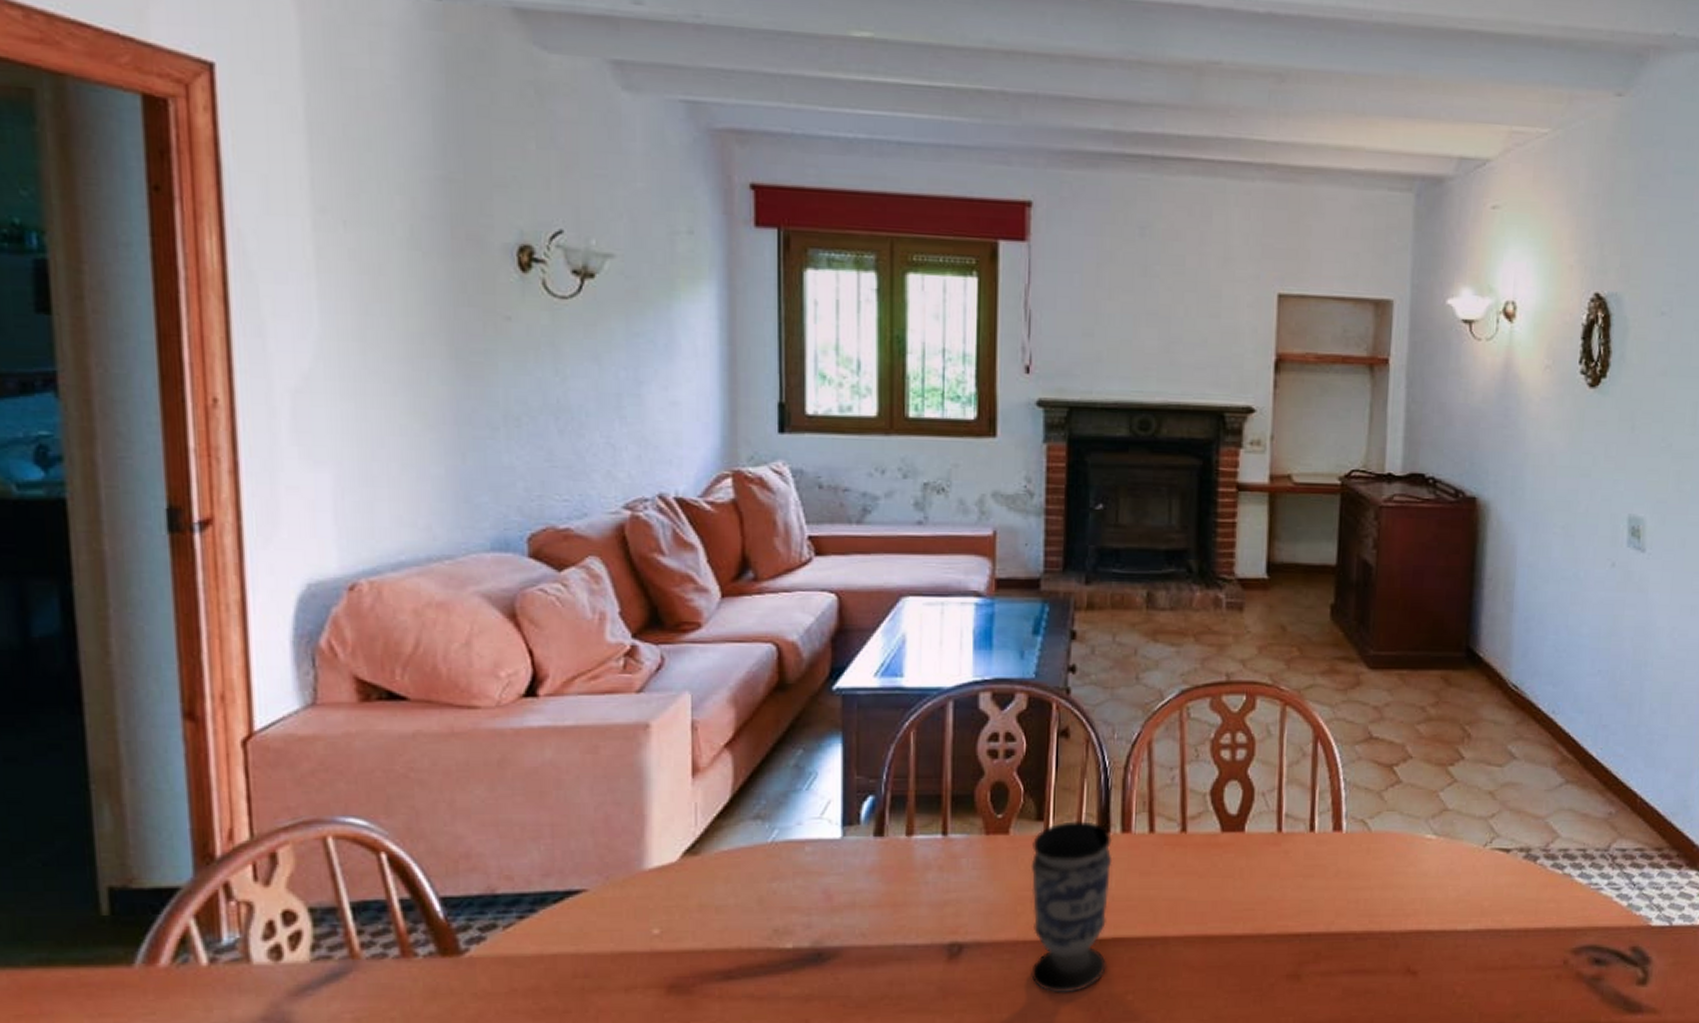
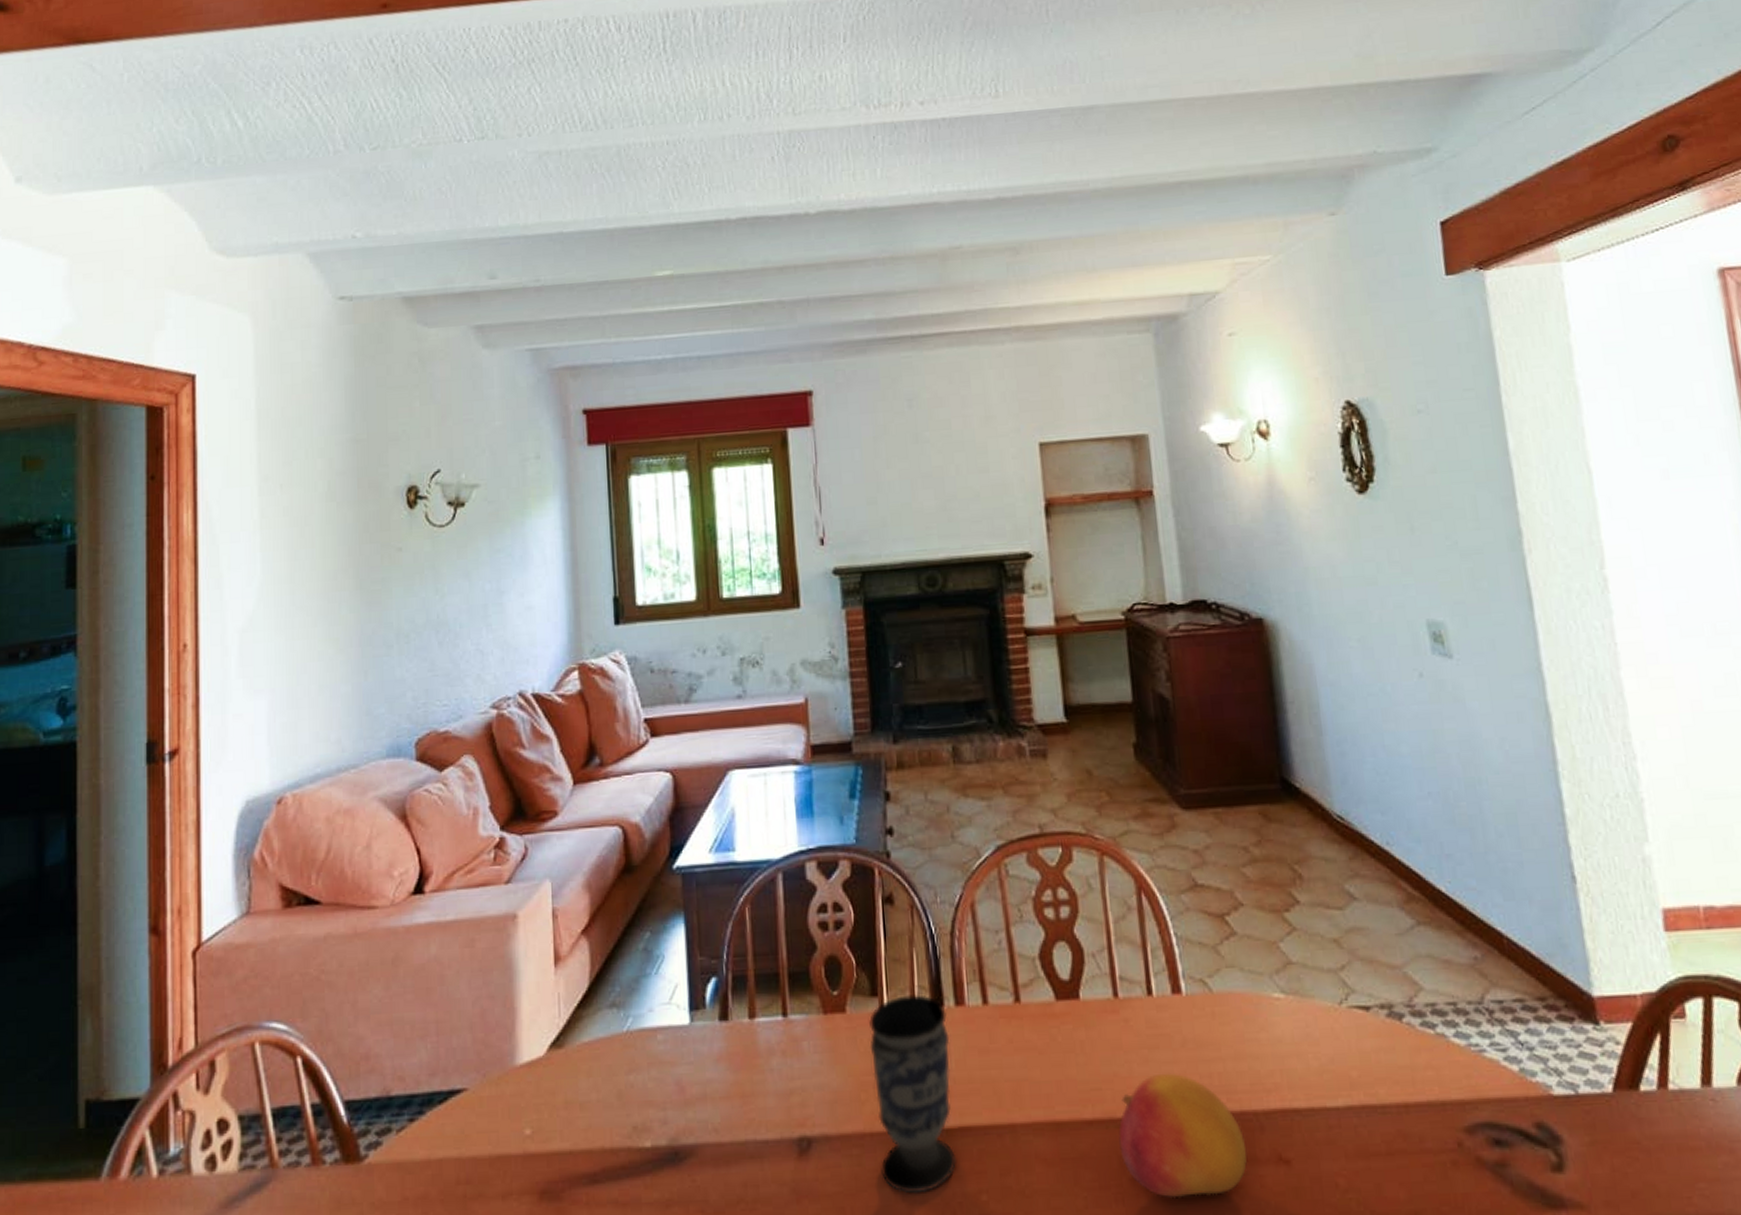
fruit: none [1264,898,1380,1001] -> present [1118,1072,1247,1199]

